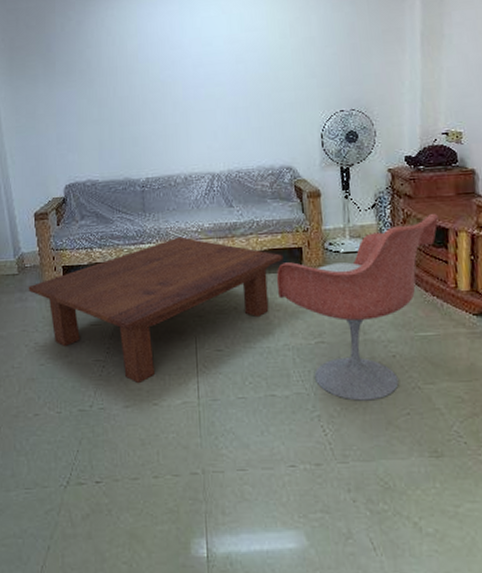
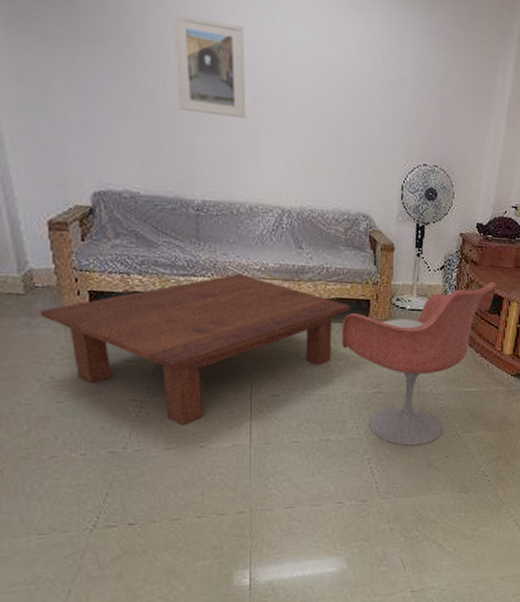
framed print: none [118,34,177,109] -> present [172,13,246,120]

